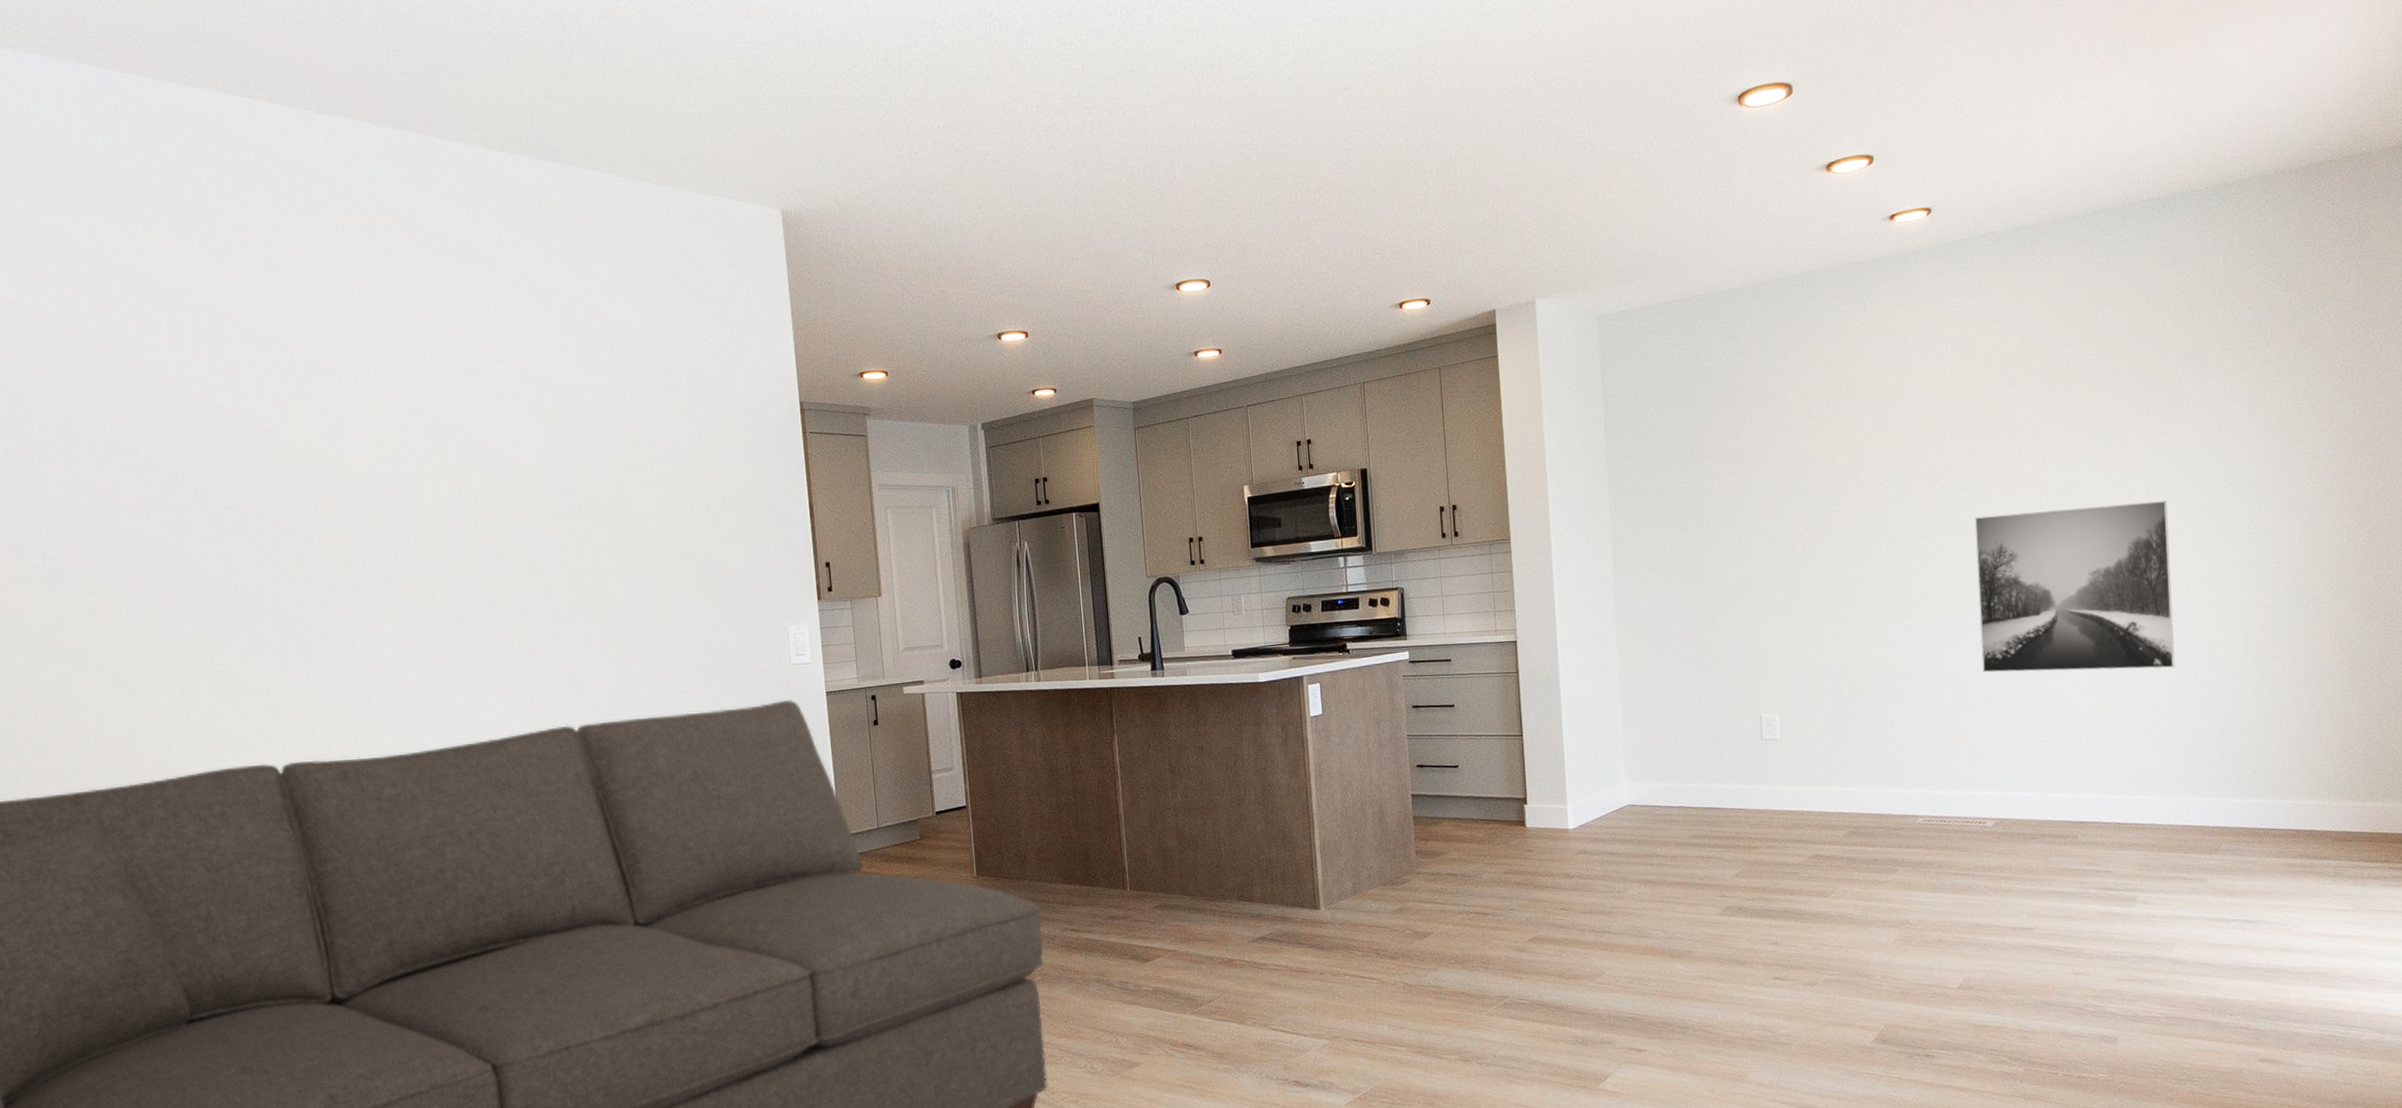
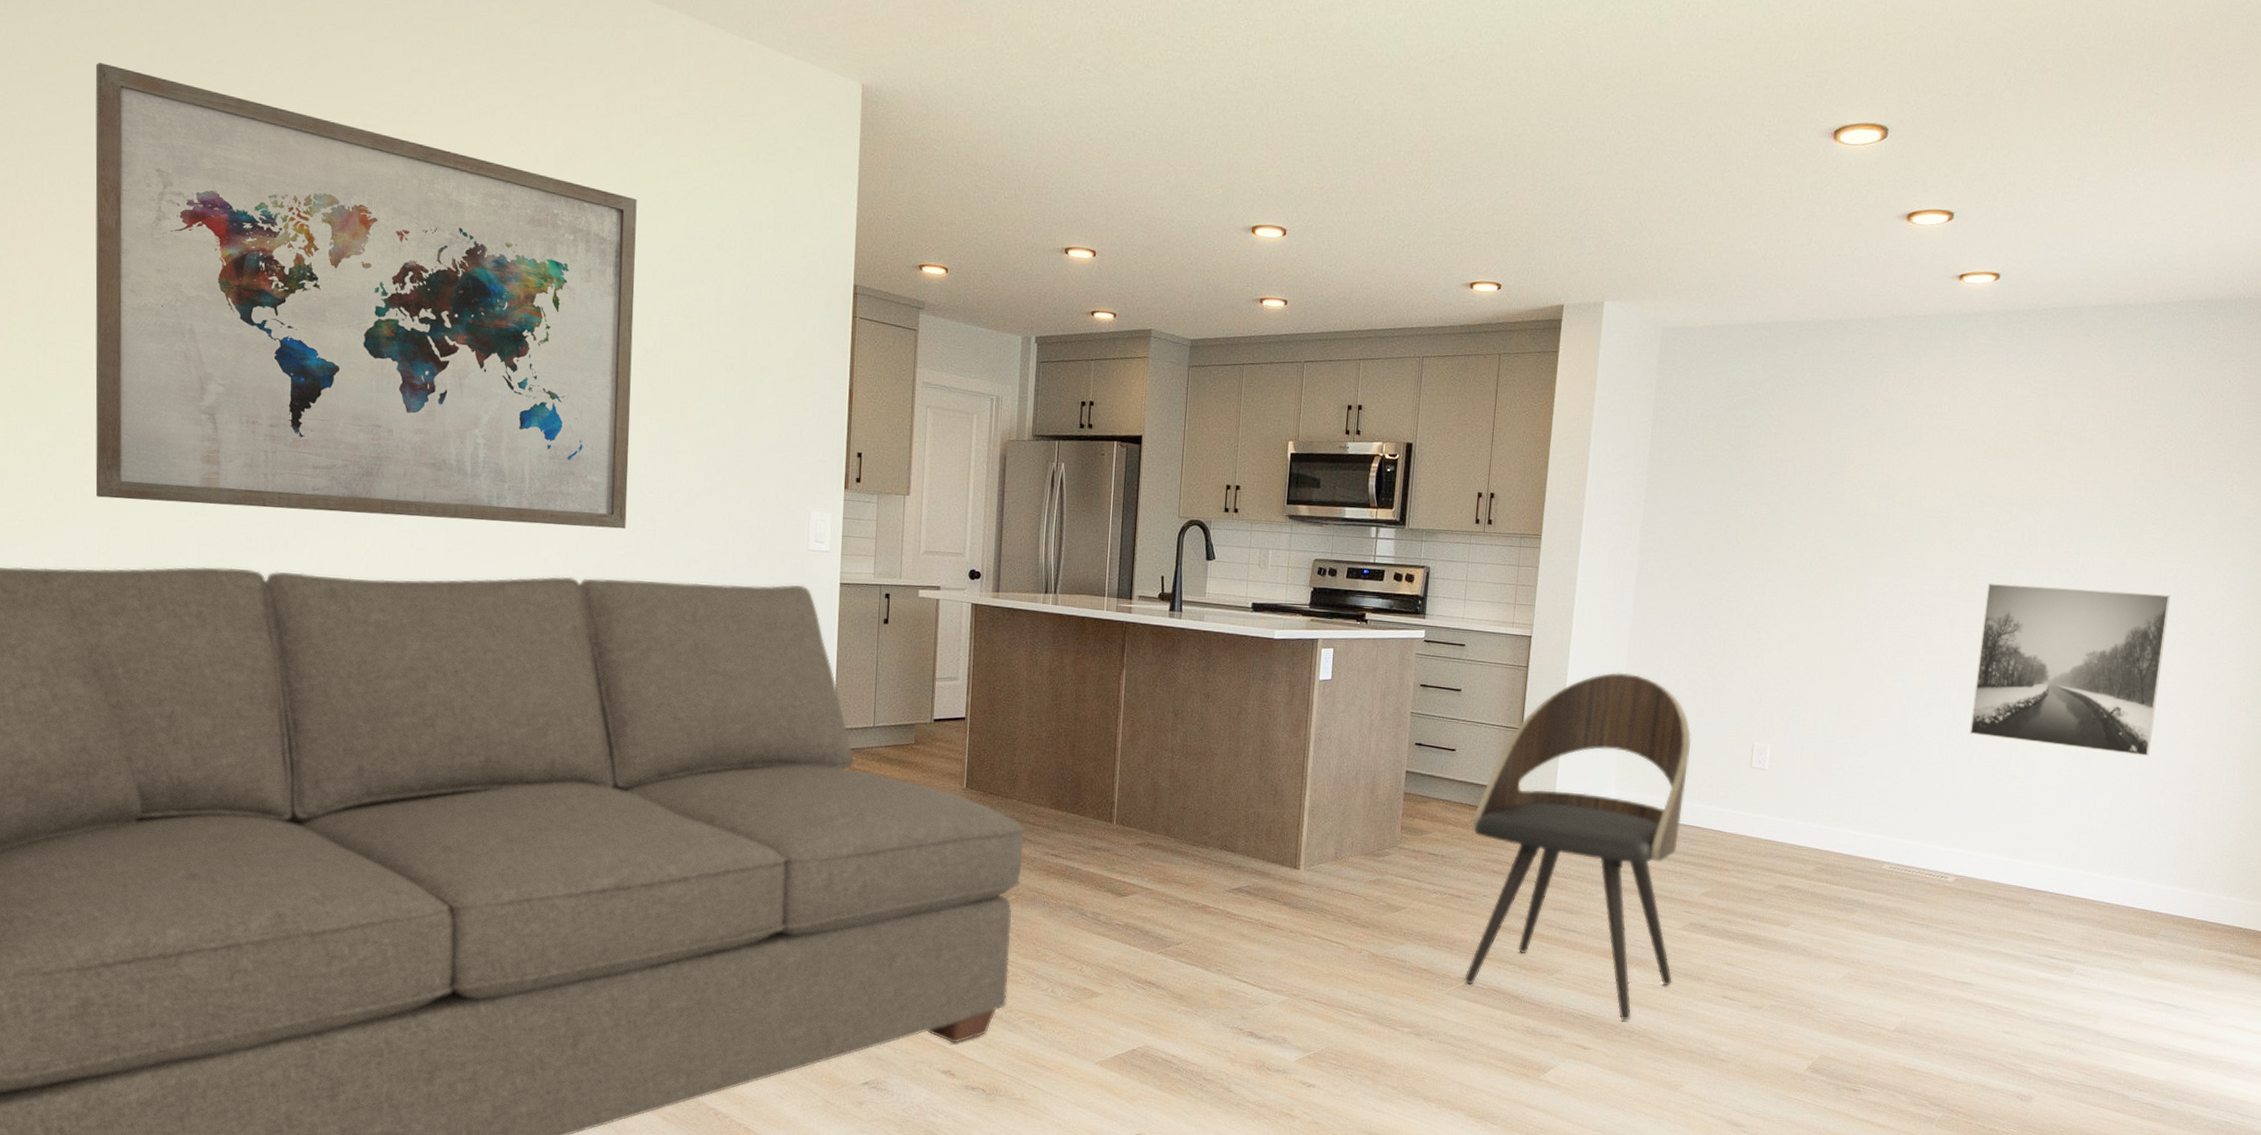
wall art: none [69,308,614,717] -> present [95,62,637,529]
dining chair: none [1487,663,1718,1017] -> present [1464,672,1692,1020]

